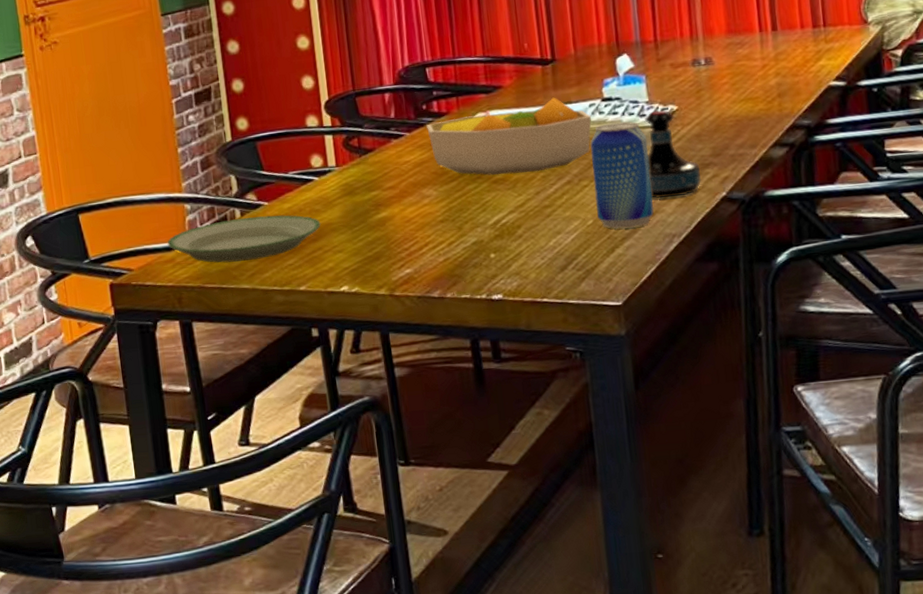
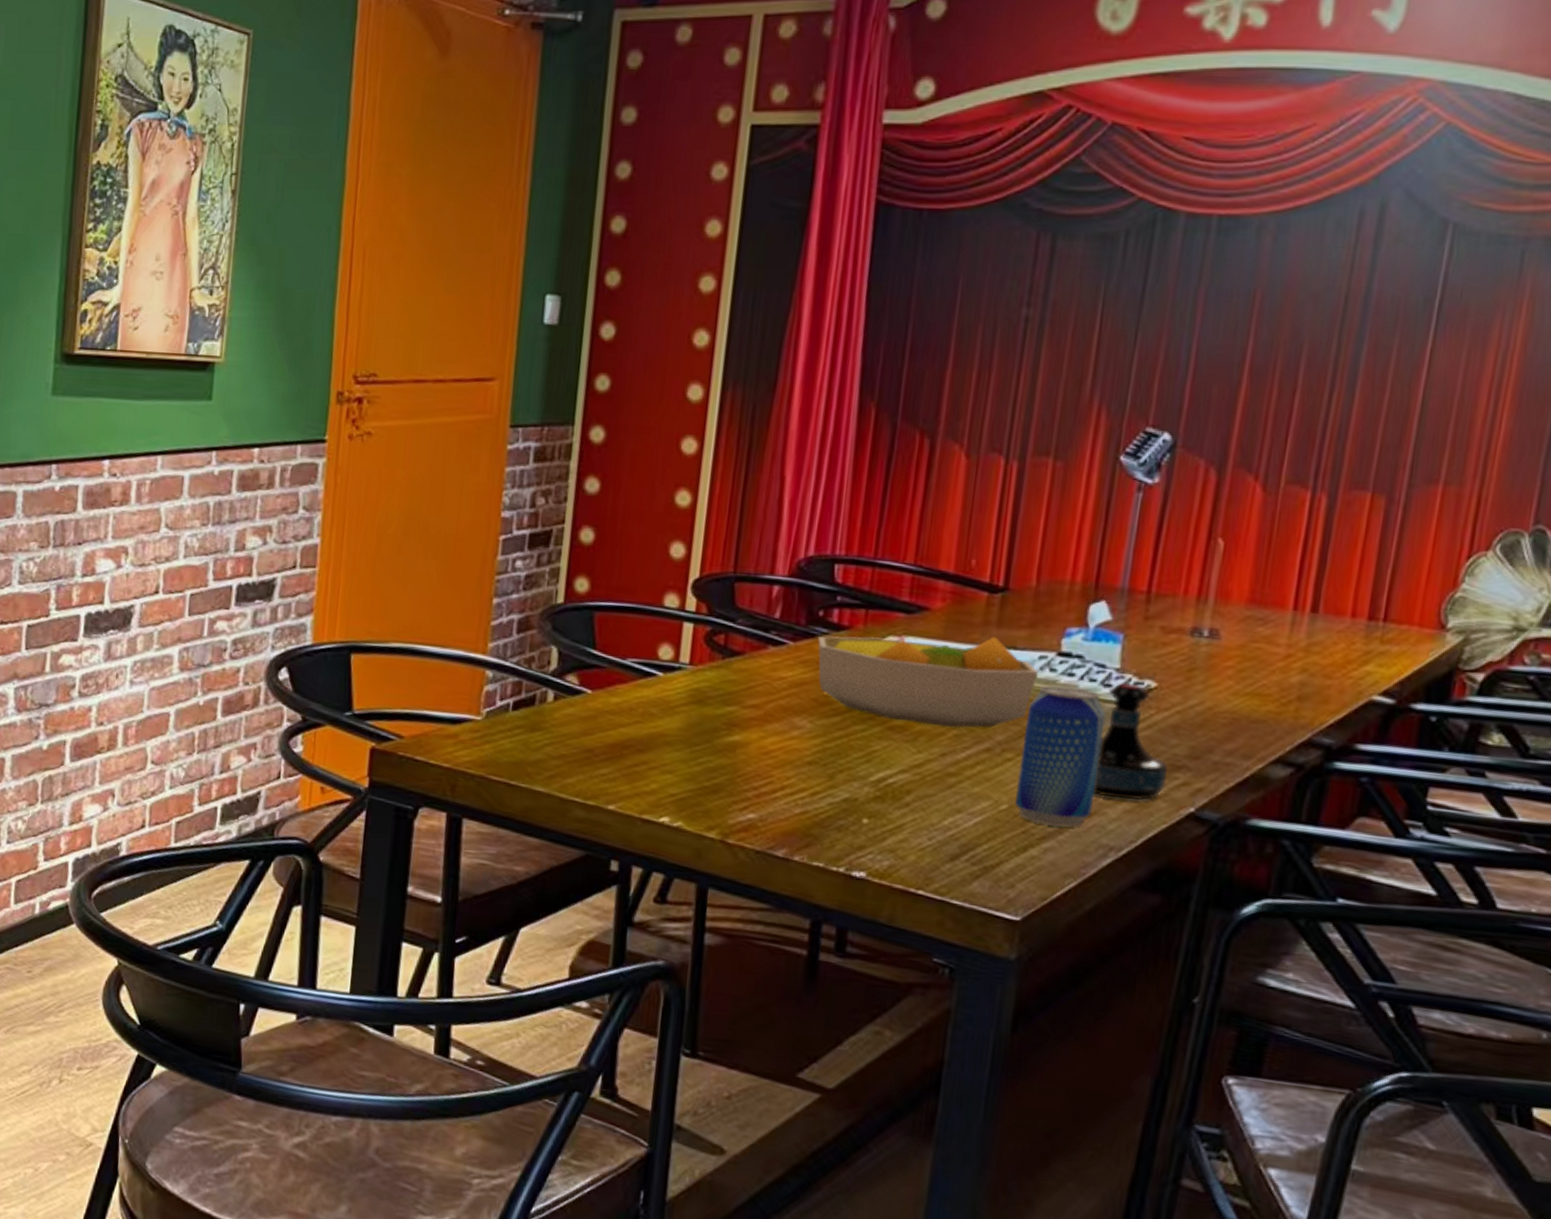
plate: present [167,214,321,263] -> none [453,700,654,760]

